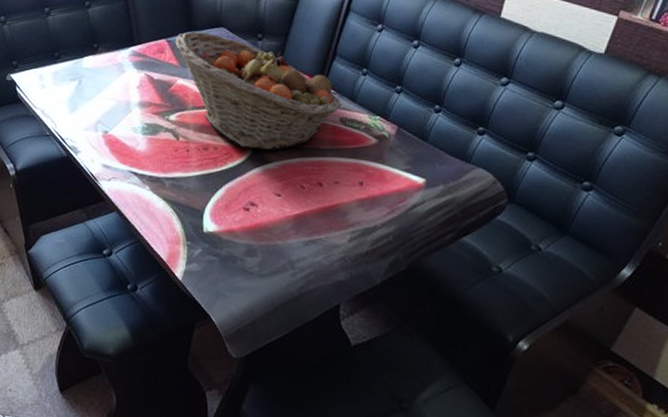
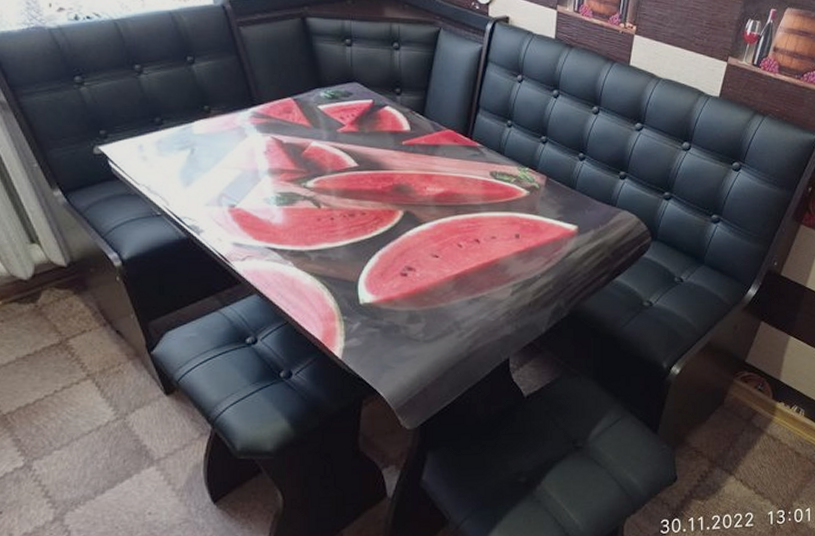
fruit basket: present [175,31,342,151] -> none [303,87,490,210]

